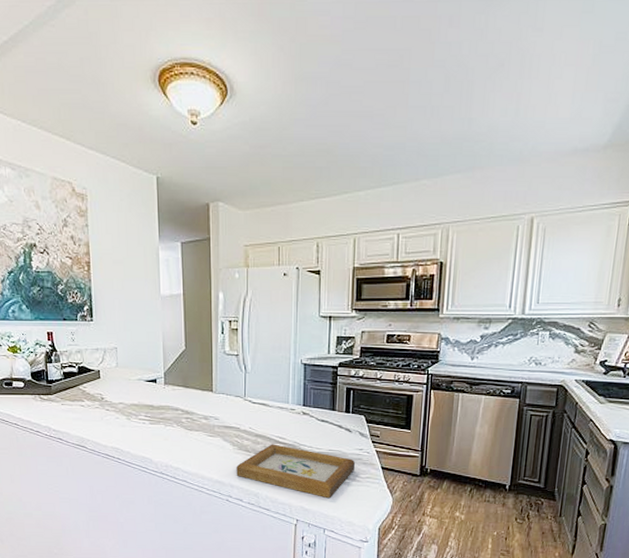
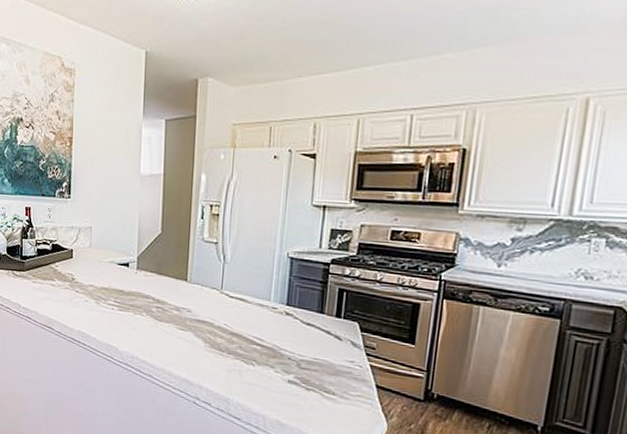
picture frame: present [236,444,356,499] -> none [206,344,345,415]

